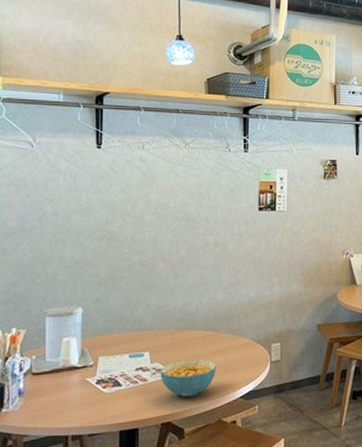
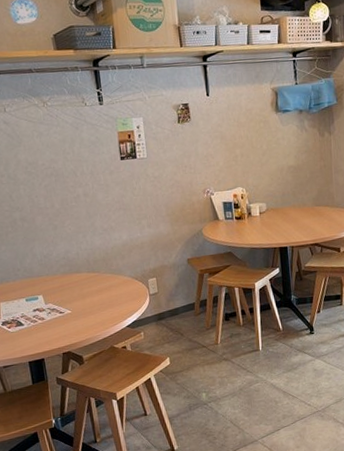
cereal bowl: present [160,359,217,398] -> none [54,297,103,331]

